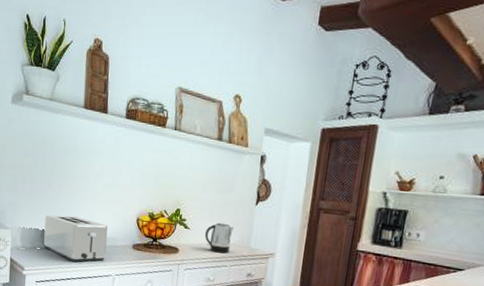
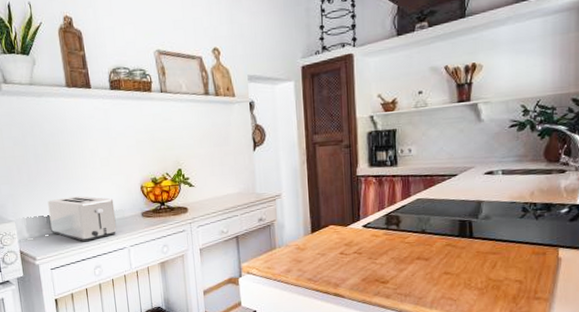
kettle: present [204,222,233,254] -> none [209,174,237,205]

